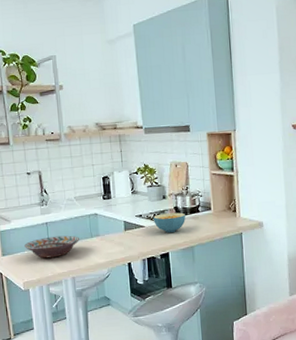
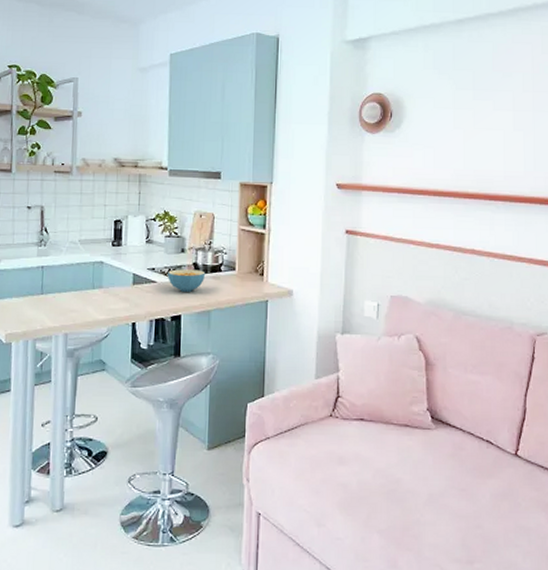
decorative bowl: present [24,235,79,259] -> none [13,283,79,308]

